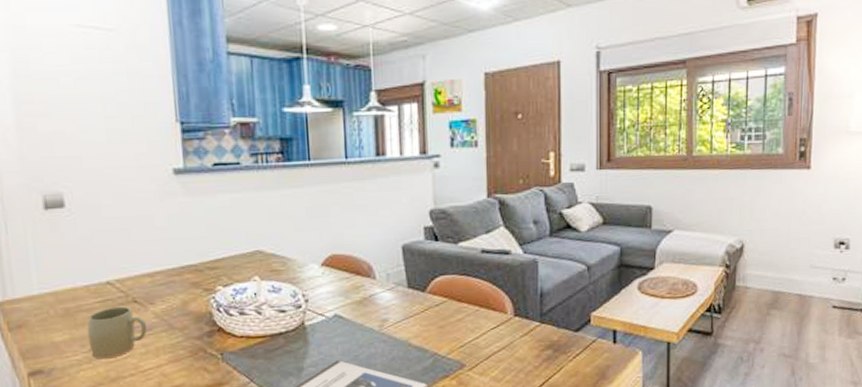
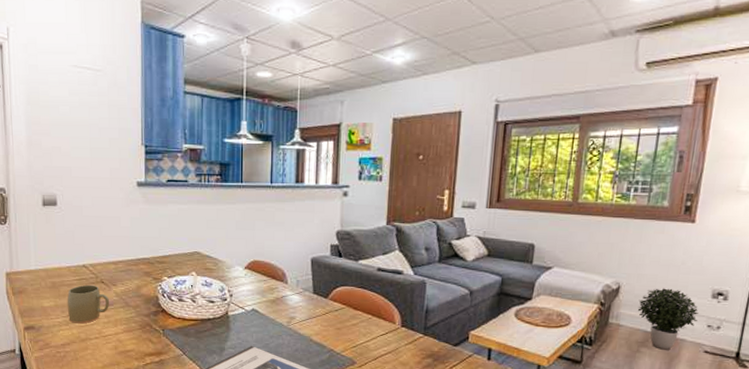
potted plant: none [763,242,823,311] -> present [637,288,699,351]

